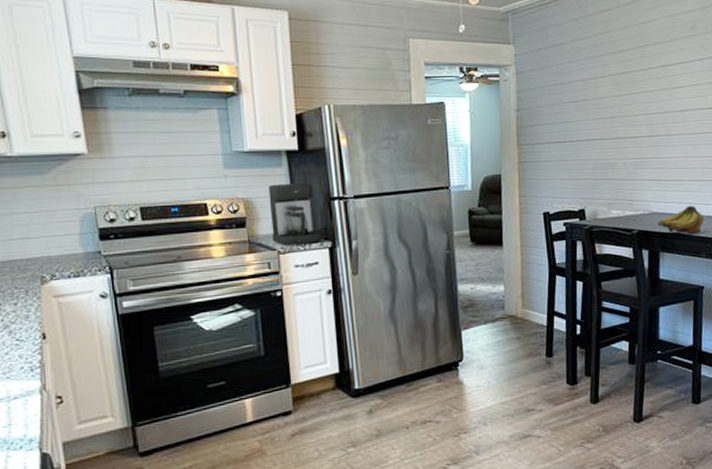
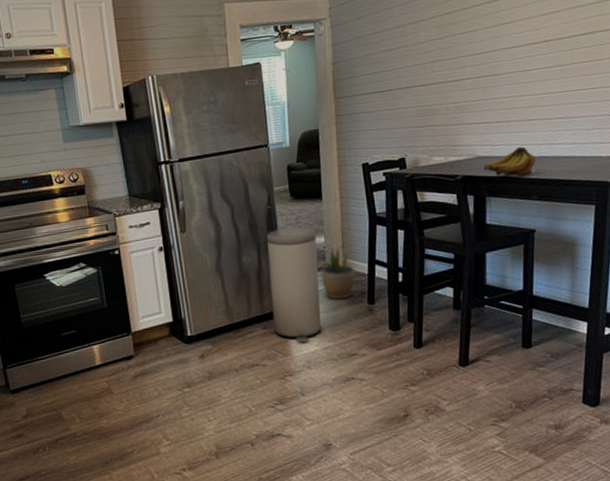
coffee maker: present [268,183,321,246] -> none [102,150,151,209]
pedal bin: none [444,274,499,397] -> present [266,227,321,342]
potted plant: none [500,291,534,352] -> present [321,242,355,300]

